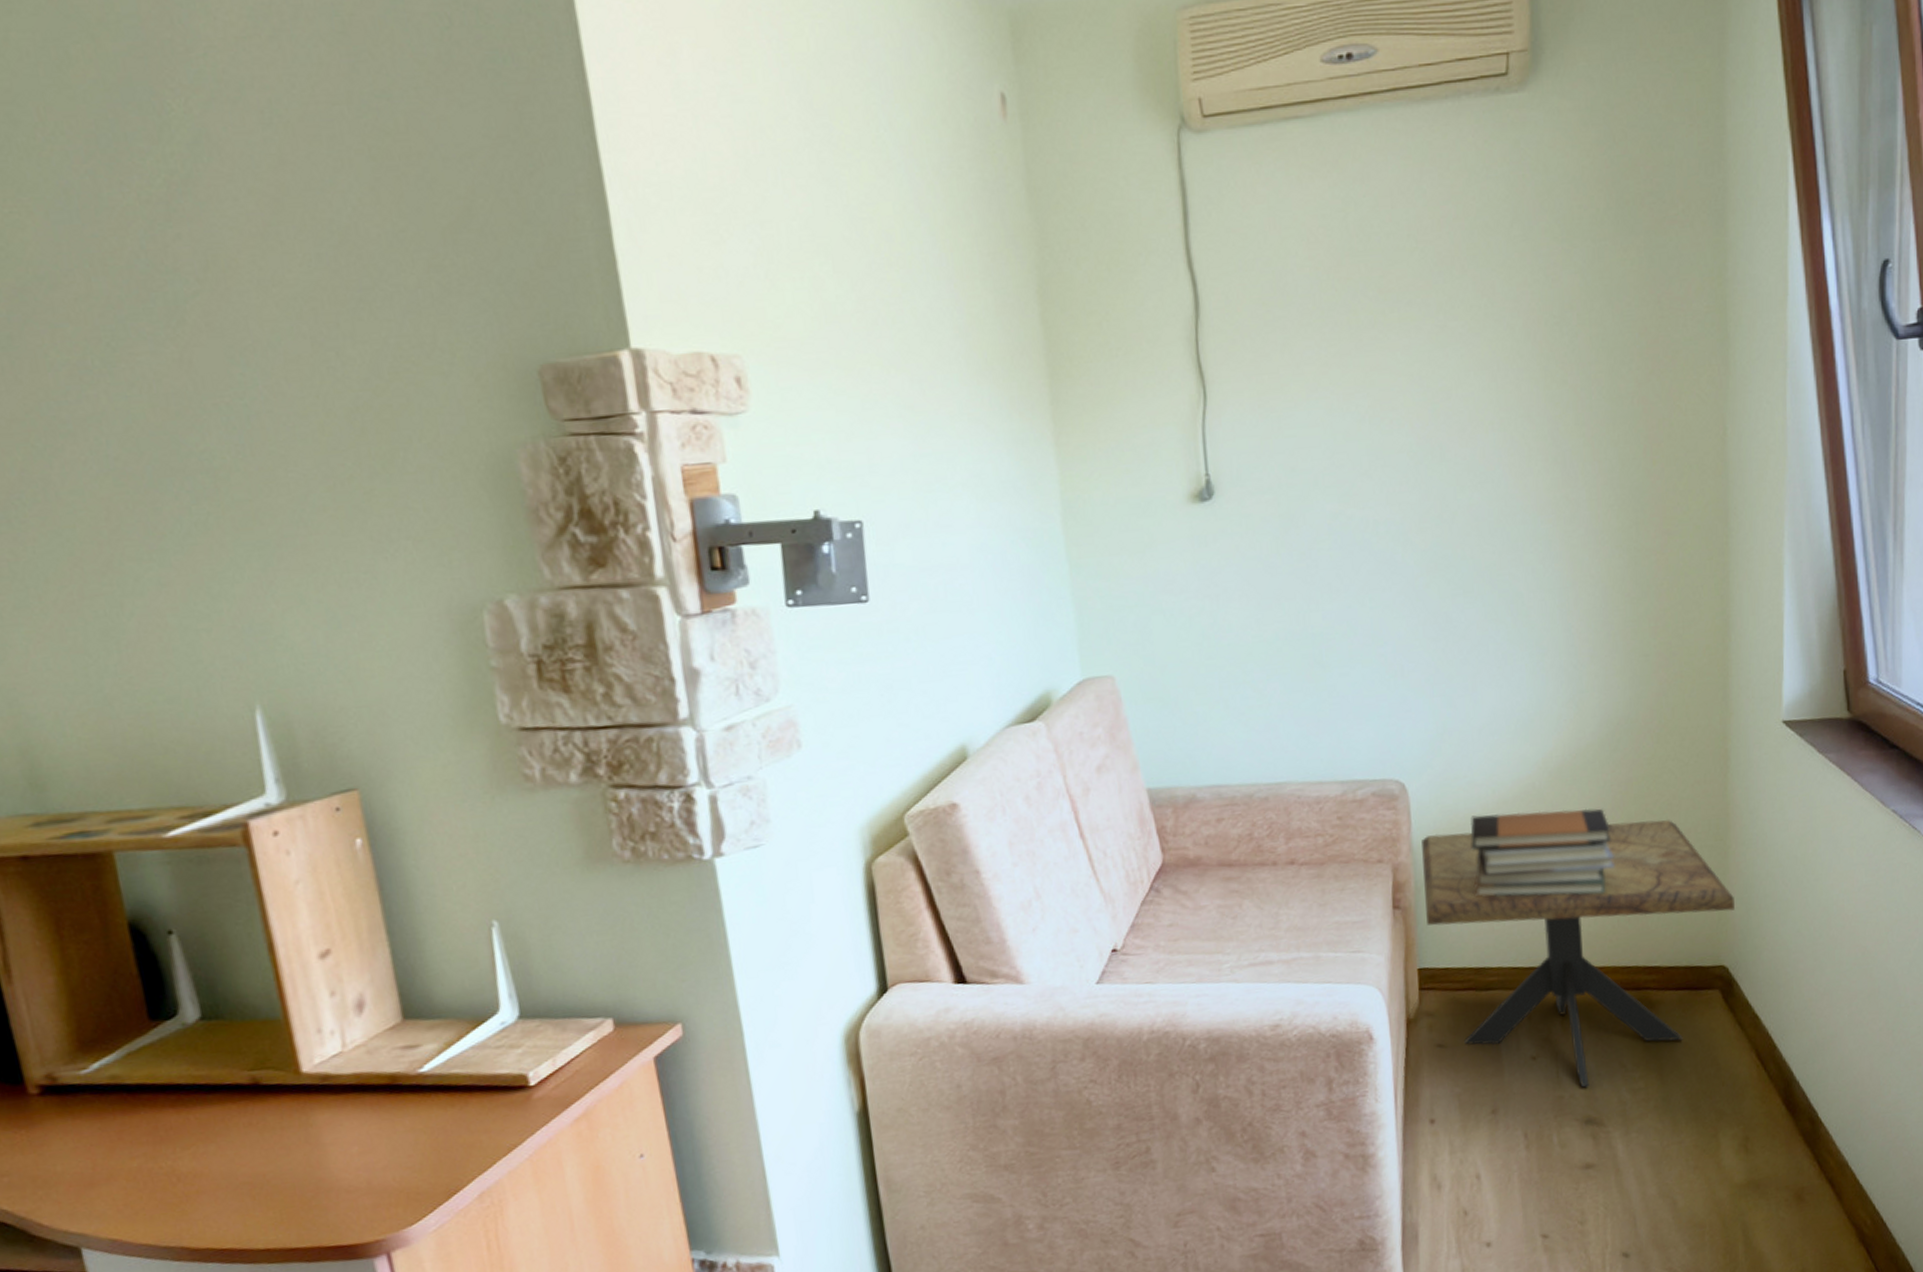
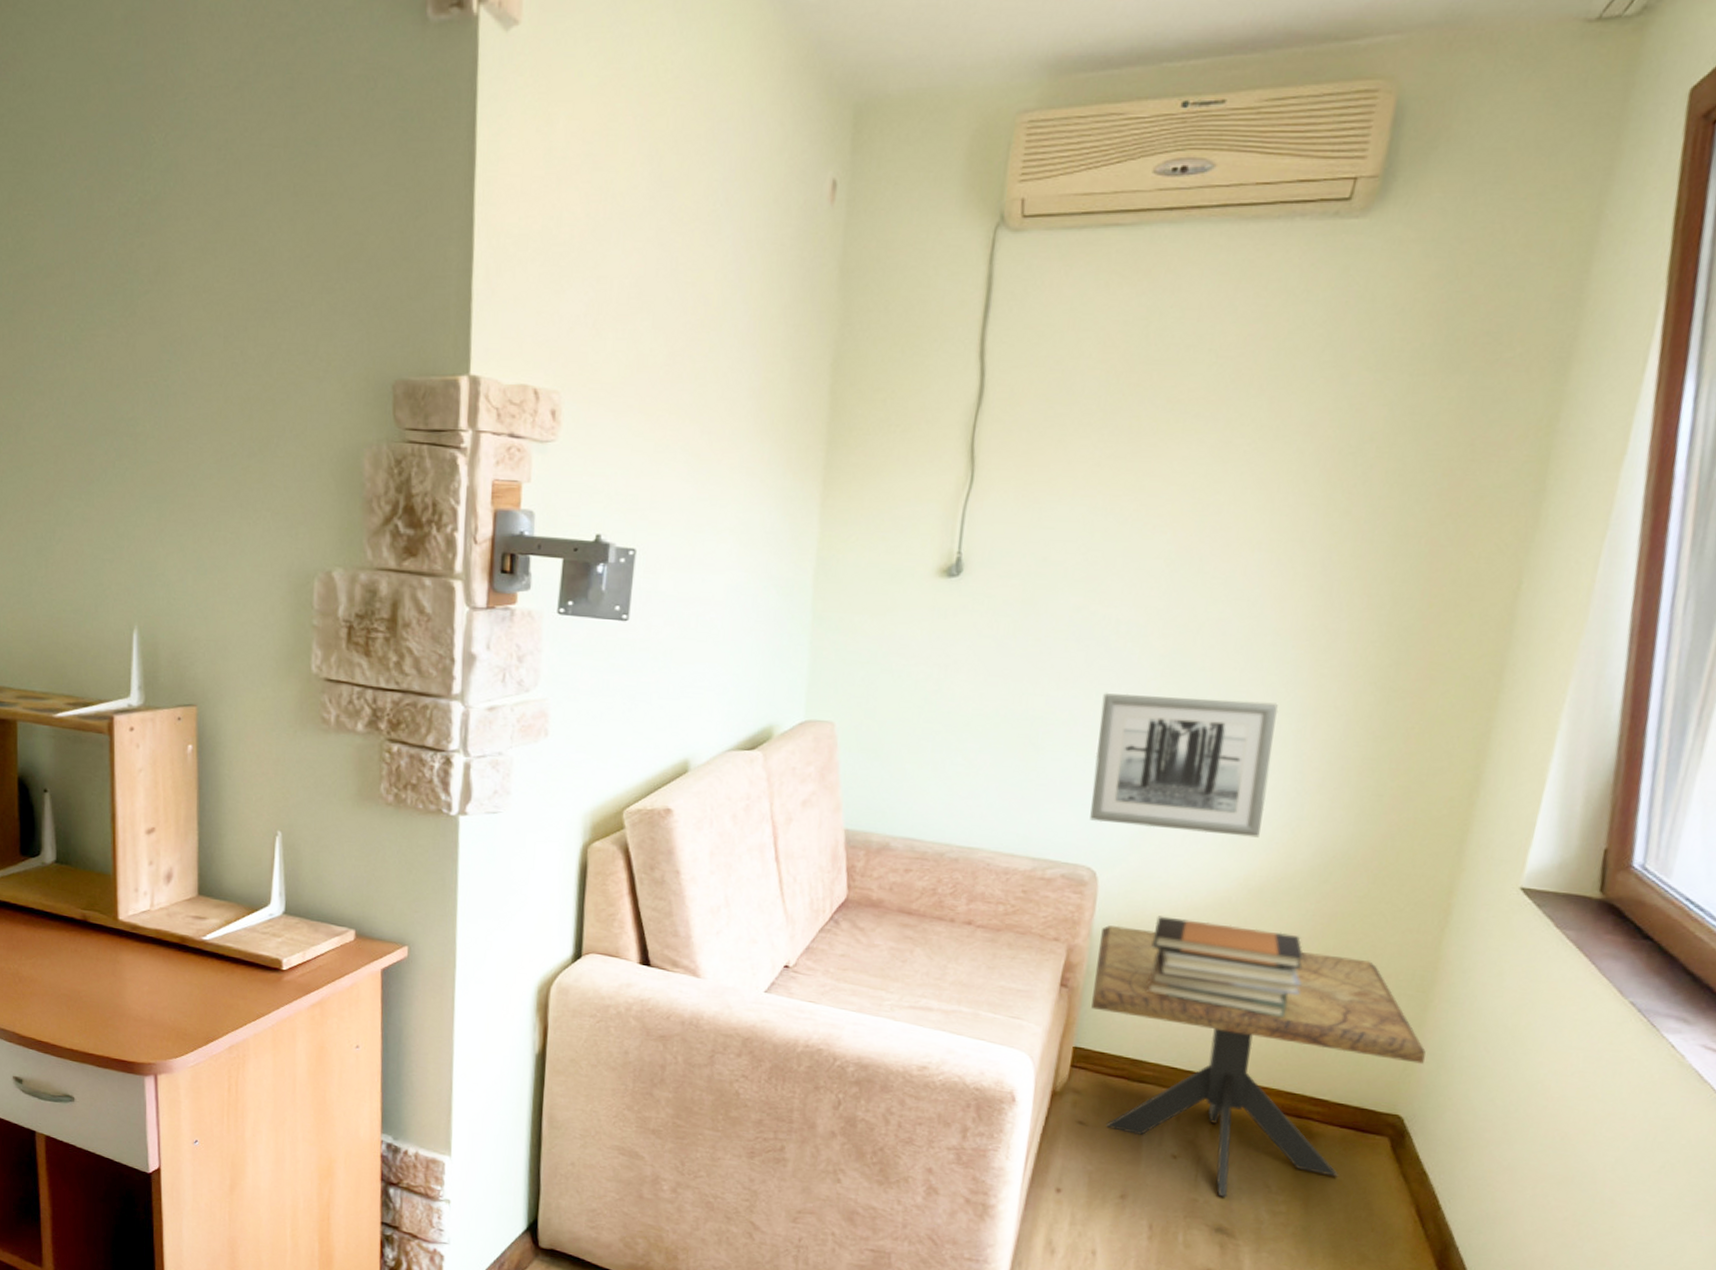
wall art: none [1376,581,1548,732] -> present [1090,692,1279,838]

